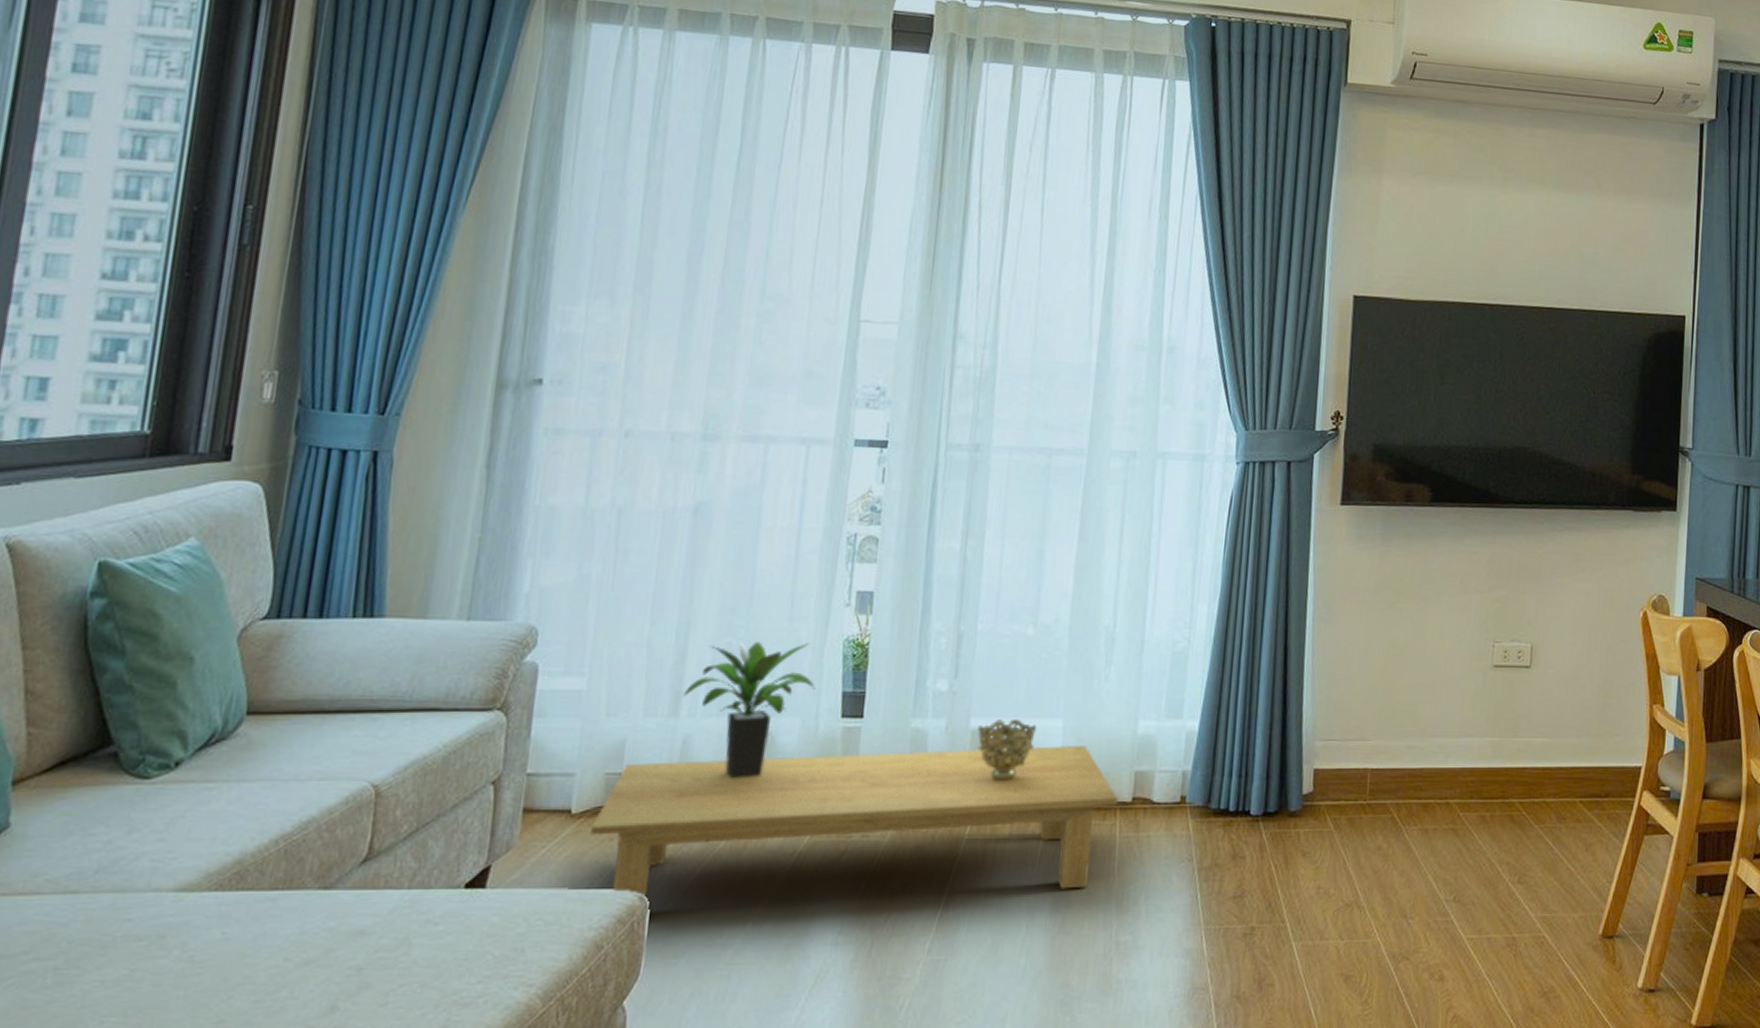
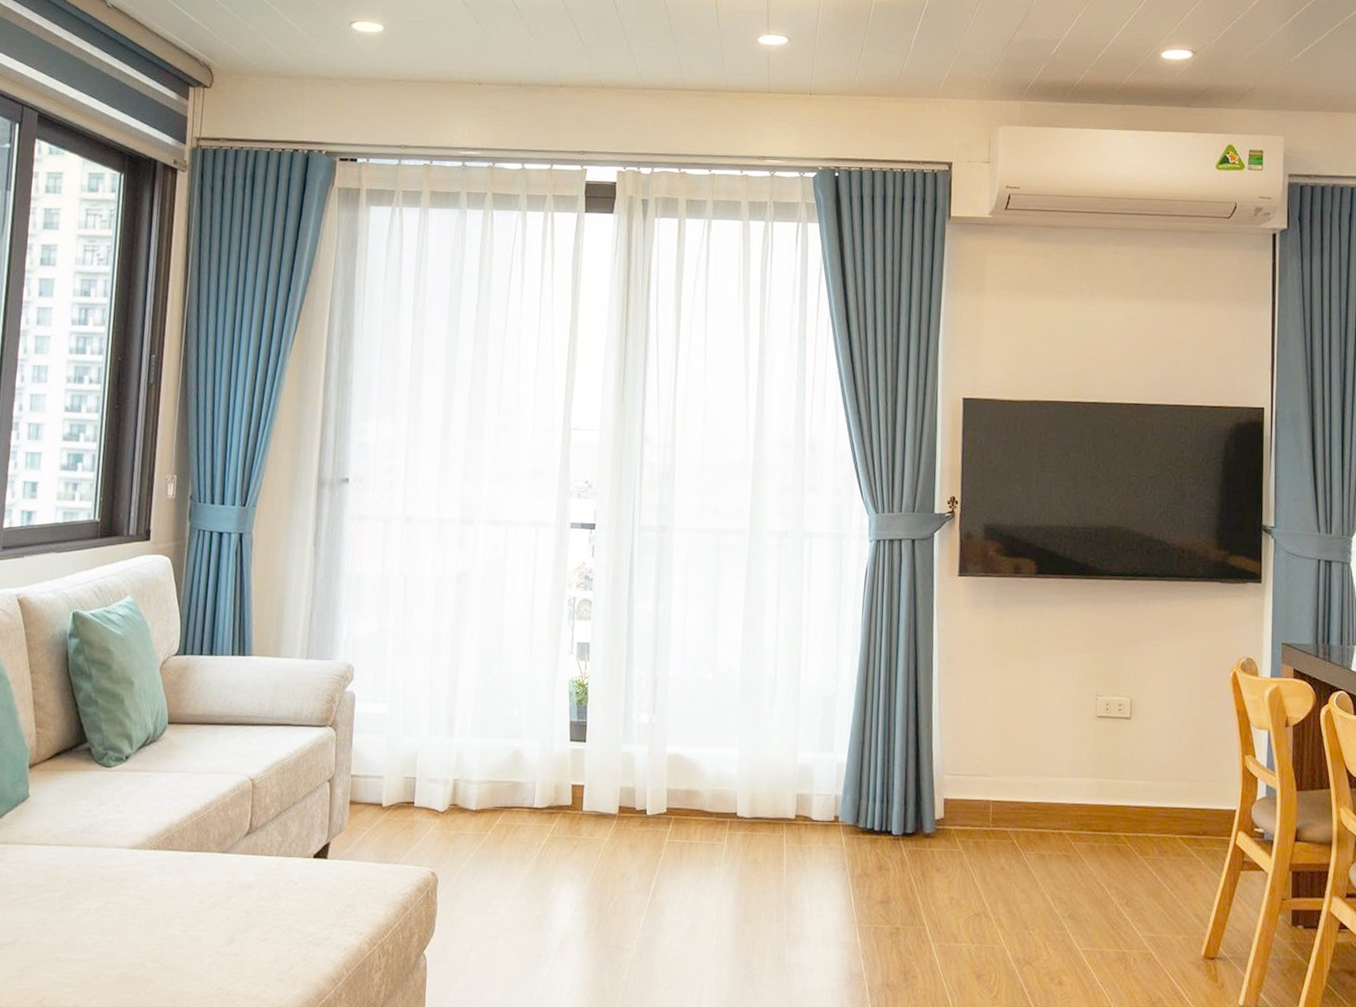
coffee table: present [590,745,1118,900] -> none [396,770,784,887]
potted plant: present [683,640,816,779] -> none [456,679,551,786]
decorative bowl: present [977,720,1036,782] -> none [672,747,717,797]

